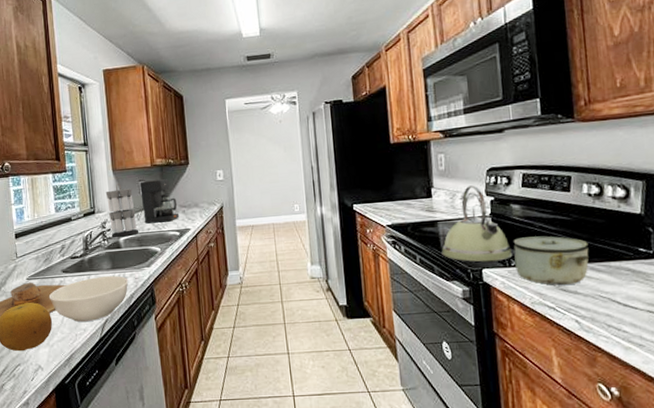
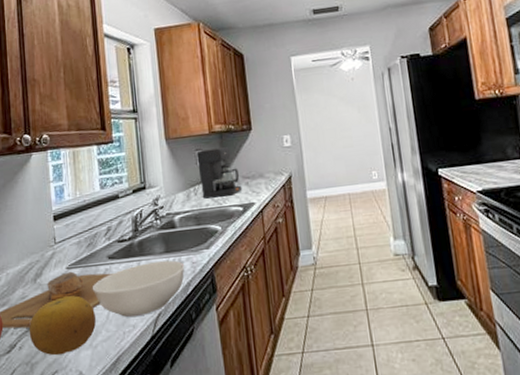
spice rack: present [105,182,139,237] -> none [157,153,197,216]

